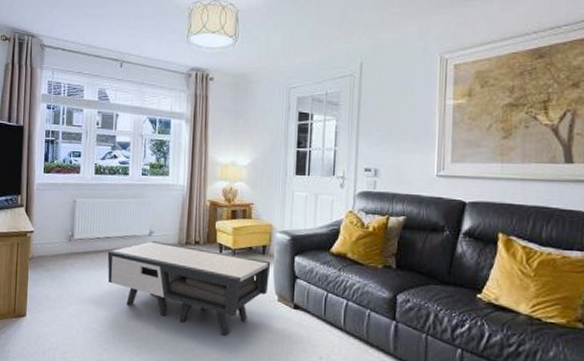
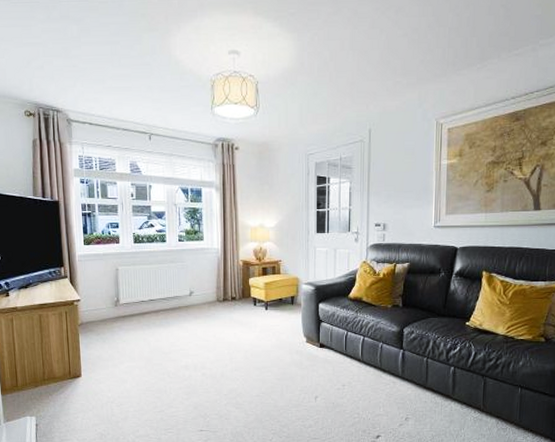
coffee table: present [107,241,271,336] -> none [152,300,299,376]

